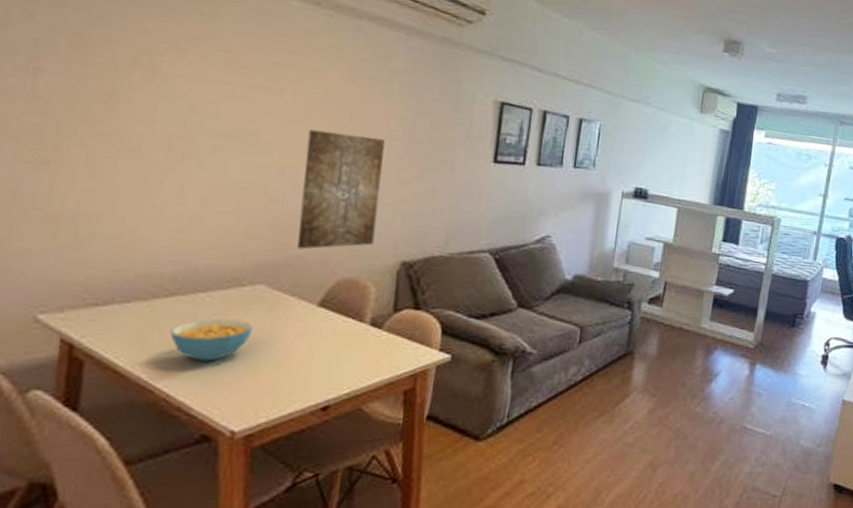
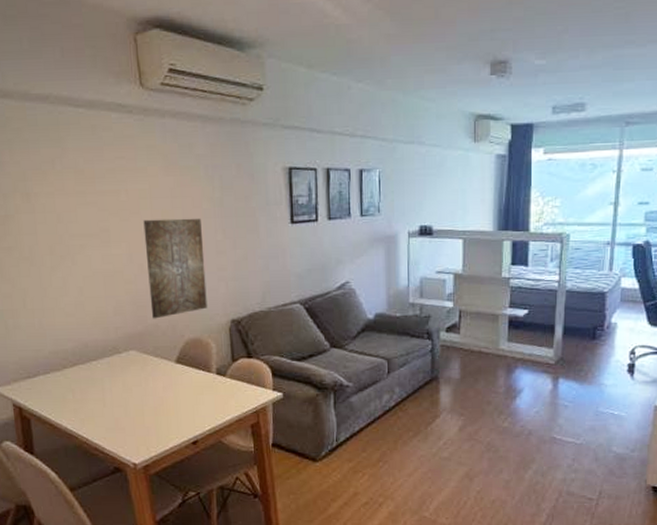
cereal bowl: present [170,318,253,362] -> none [79,379,134,413]

